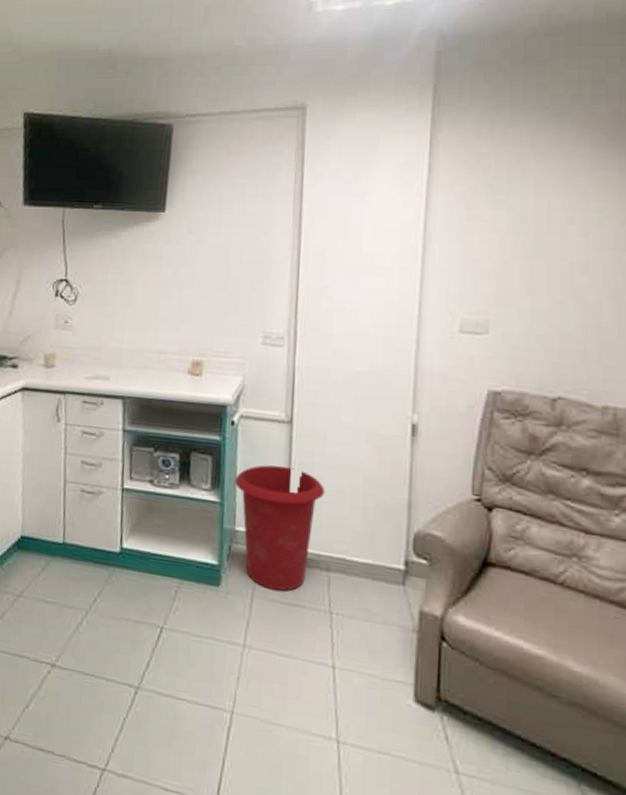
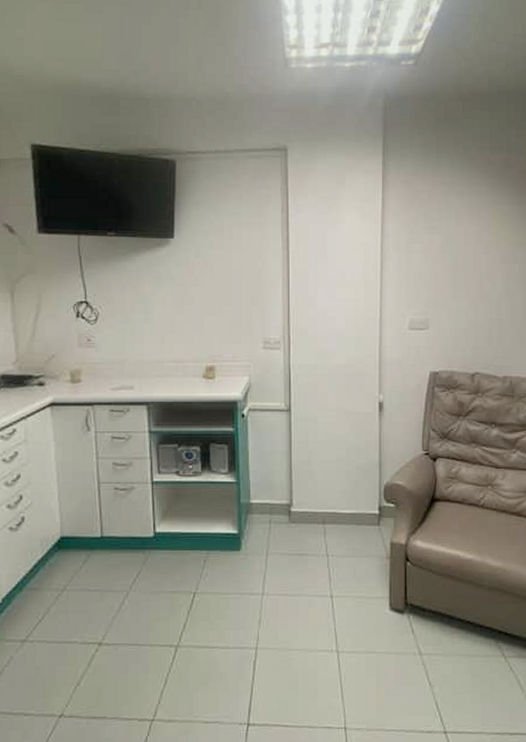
waste bin: present [234,465,326,592] -> none [247,446,319,545]

